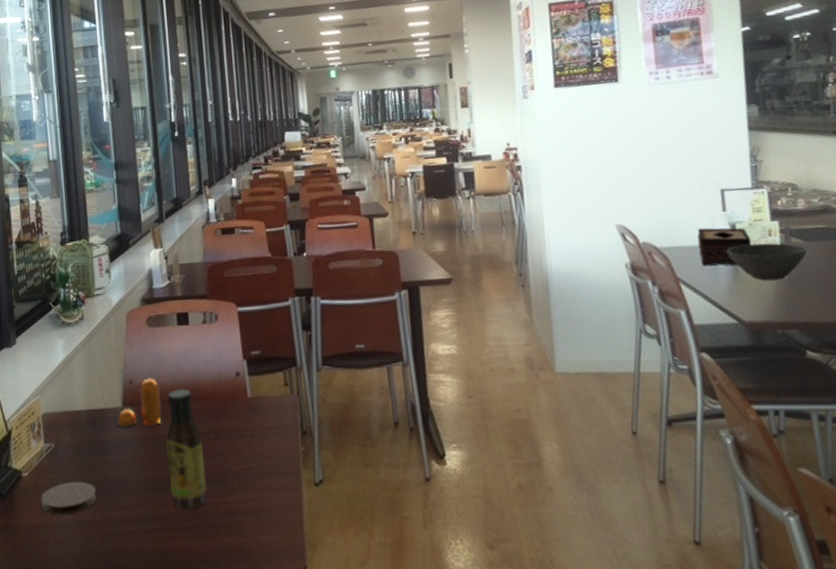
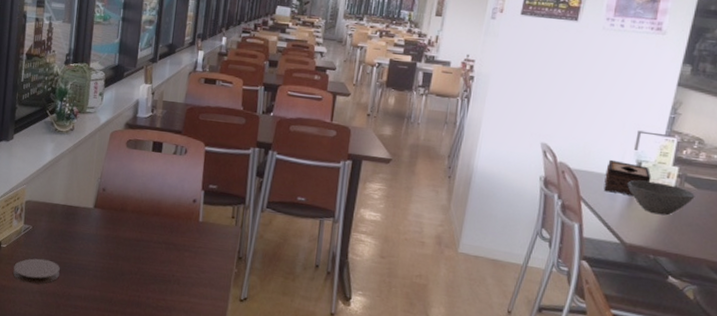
pepper shaker: present [118,378,162,427] -> none [87,189,128,229]
sauce bottle: present [165,389,208,510] -> none [121,203,155,300]

